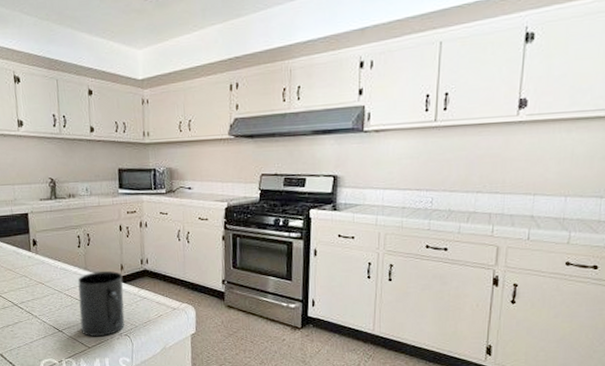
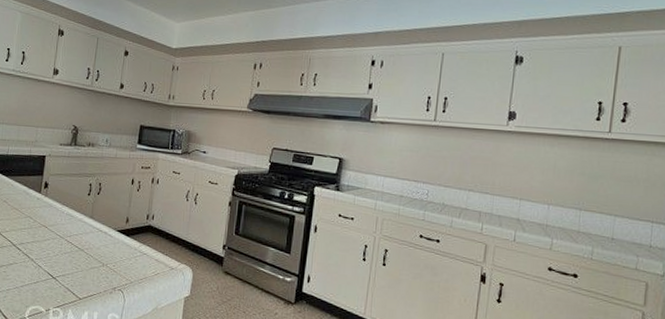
mug: present [78,271,125,337] -> none [74,221,127,289]

